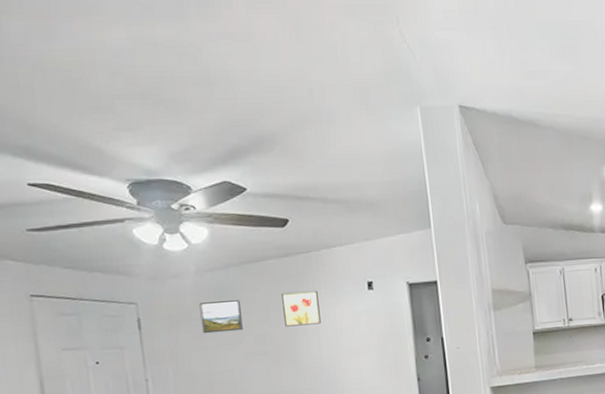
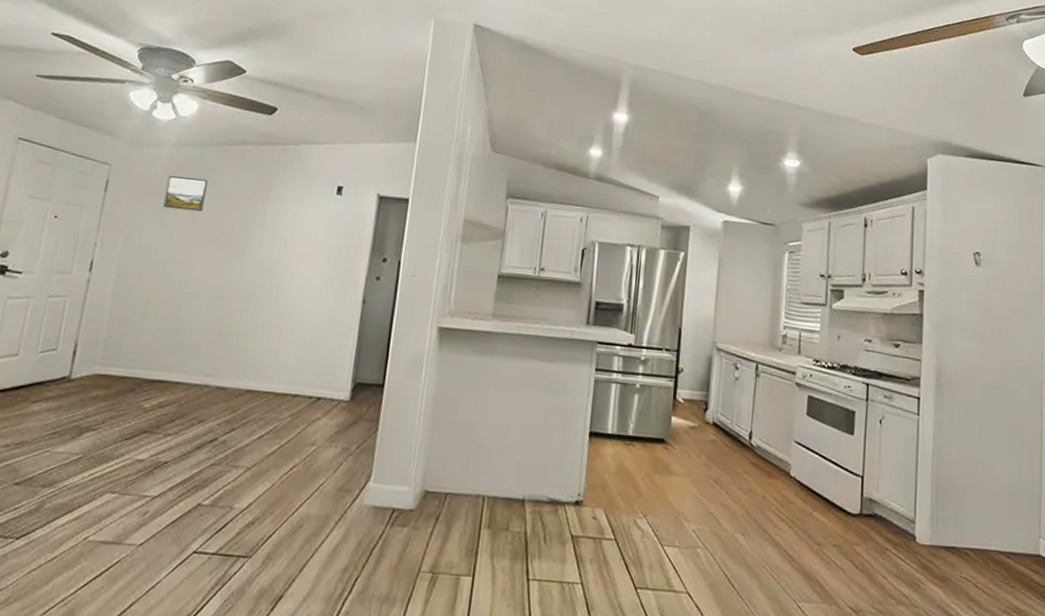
wall art: present [282,290,321,327] -> none [244,181,286,221]

